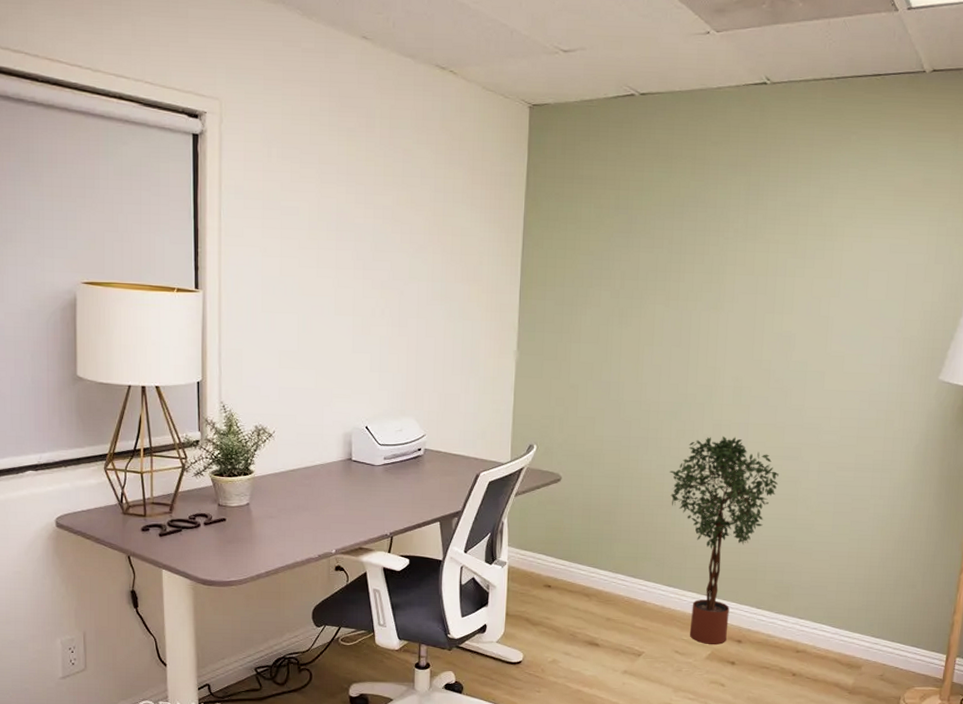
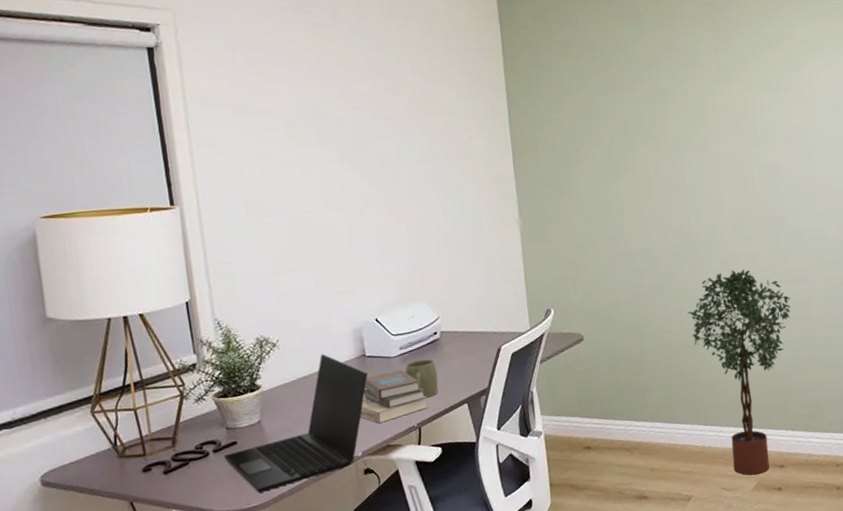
laptop: none [213,451,352,570] -> present [224,354,368,493]
books: none [339,478,403,526] -> present [360,369,428,423]
mug: none [385,472,416,510] -> present [404,359,439,398]

